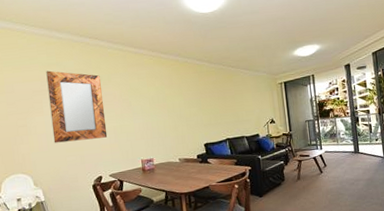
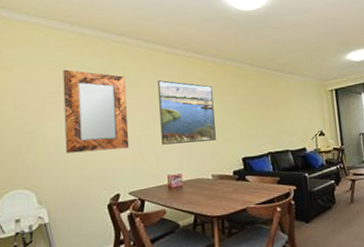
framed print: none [129,78,181,134] -> present [158,80,216,145]

